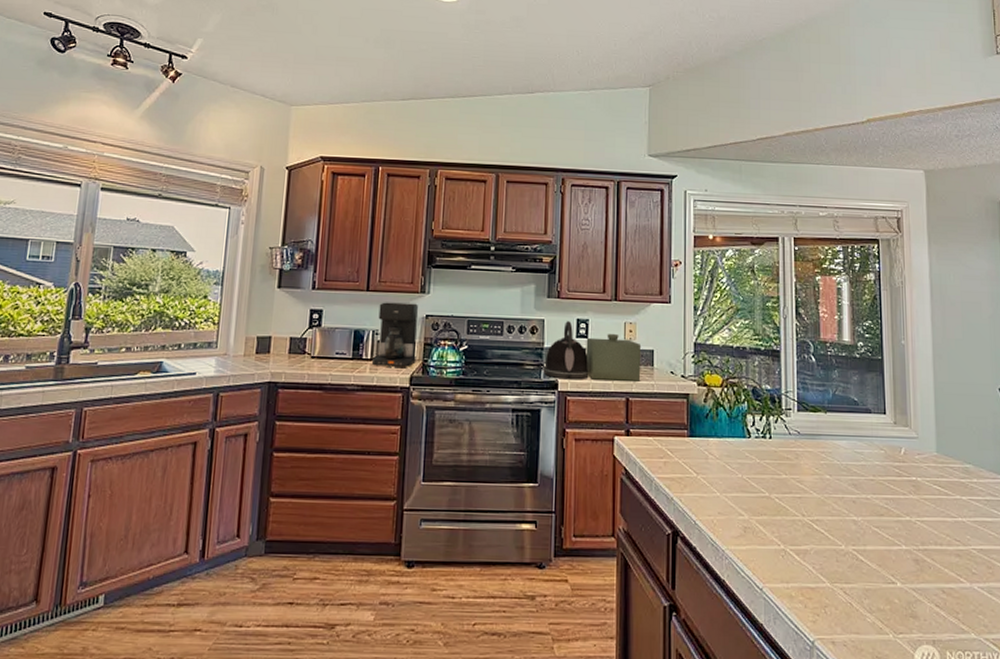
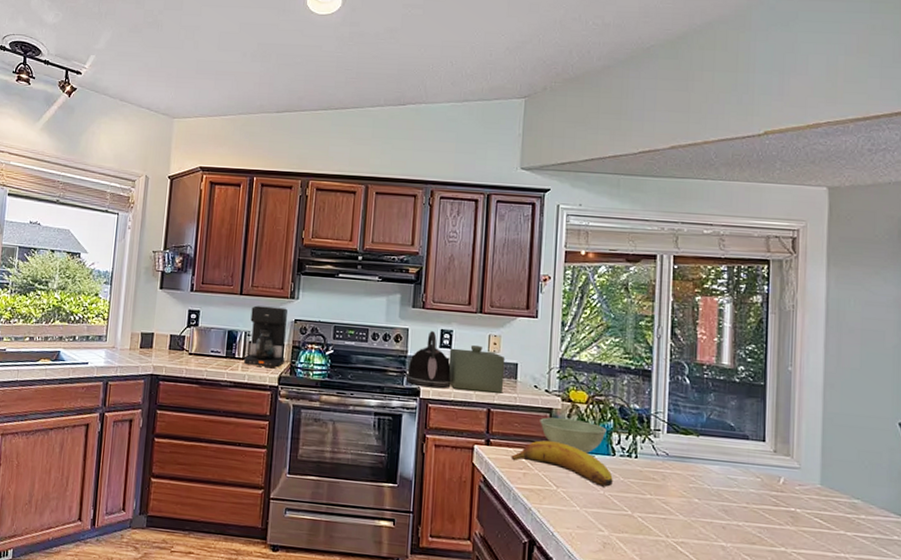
fruit: none [651,427,750,470] -> present [511,440,613,487]
bowl: none [677,403,741,437] -> present [540,417,607,454]

